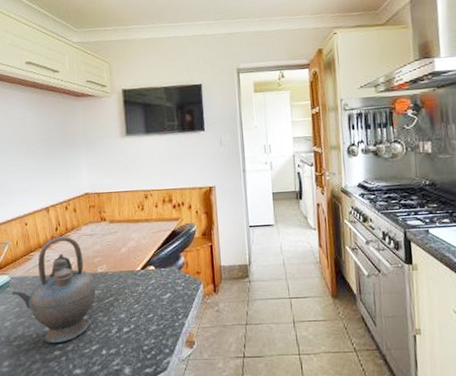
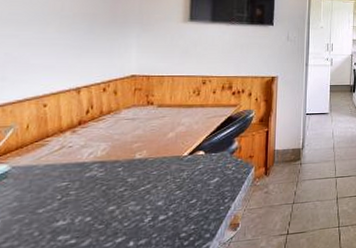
teapot: present [11,236,96,344] -> none [9,120,132,241]

